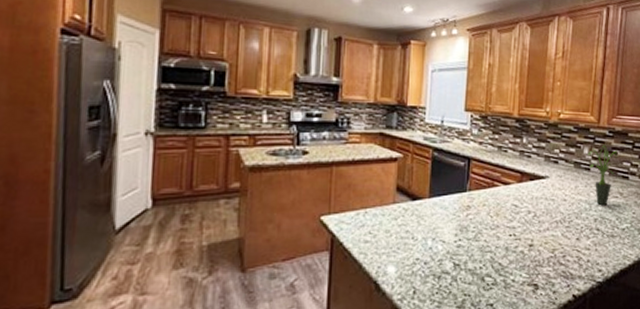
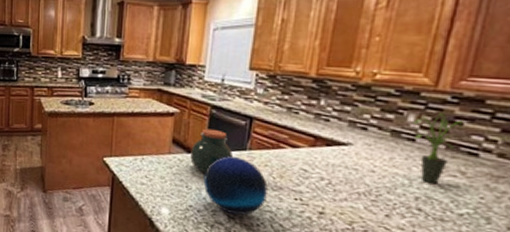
jar: none [415,172,456,221] -> present [190,128,234,174]
decorative orb: none [429,200,487,261] -> present [203,156,268,216]

